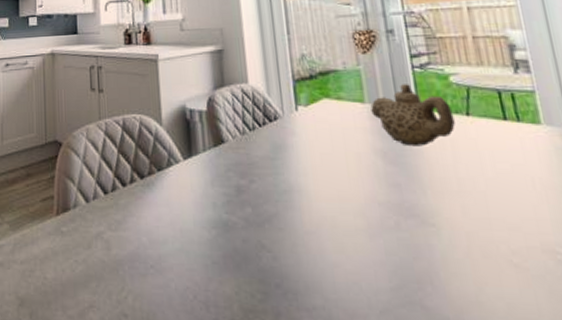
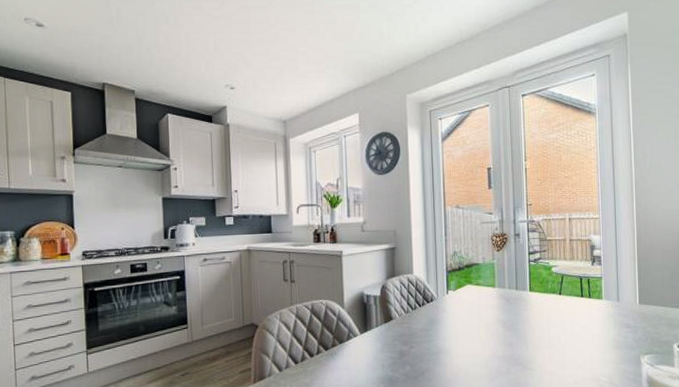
teapot: present [370,84,455,147] -> none [499,273,552,317]

